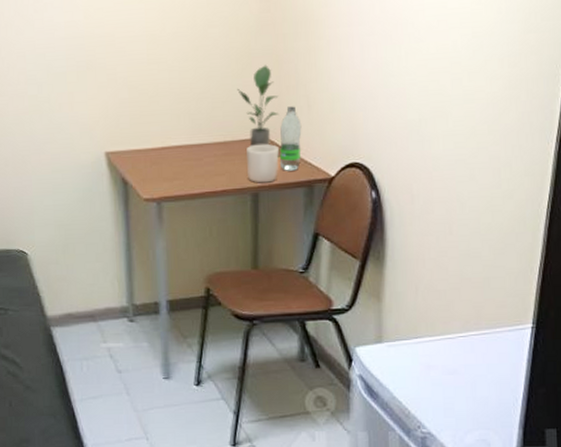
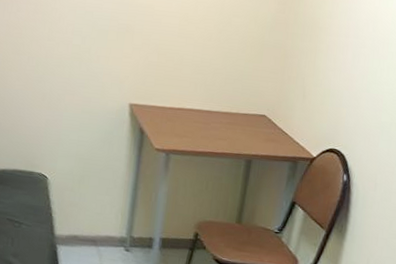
potted plant: present [237,65,280,147] -> none [248,55,281,123]
mug: present [246,144,279,183] -> none [244,119,274,153]
bottle: present [279,106,302,171] -> none [272,93,296,147]

